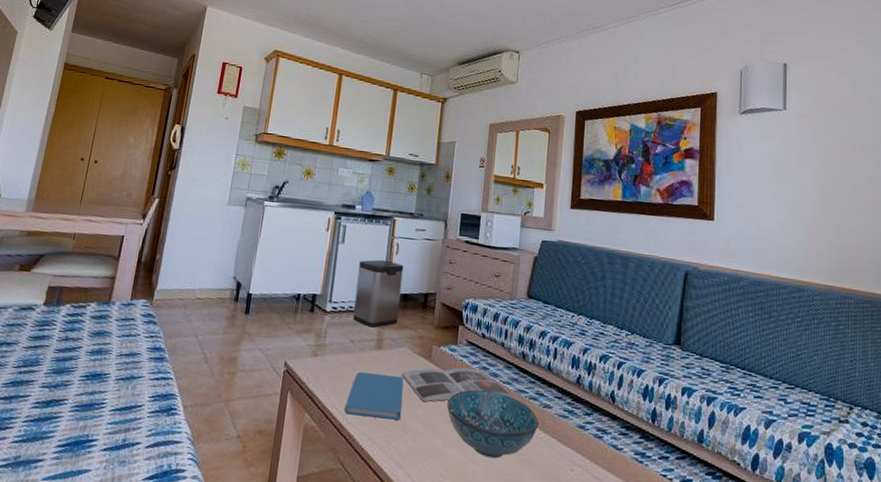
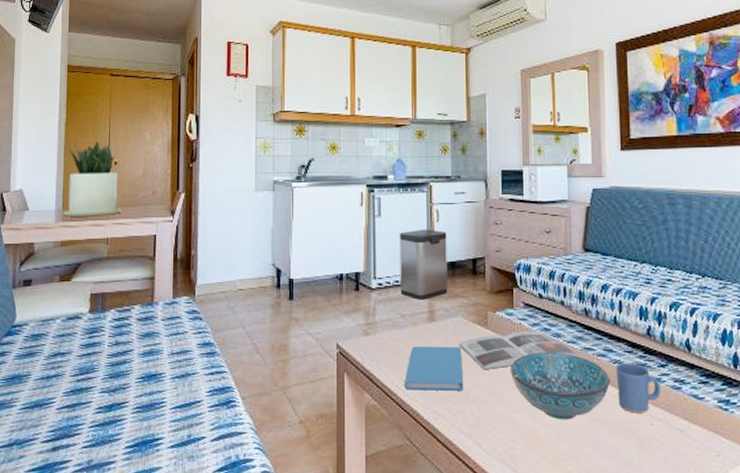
planter: none [35,138,97,212] -> present [63,141,122,218]
mug: none [544,407,584,459] -> present [615,362,661,413]

